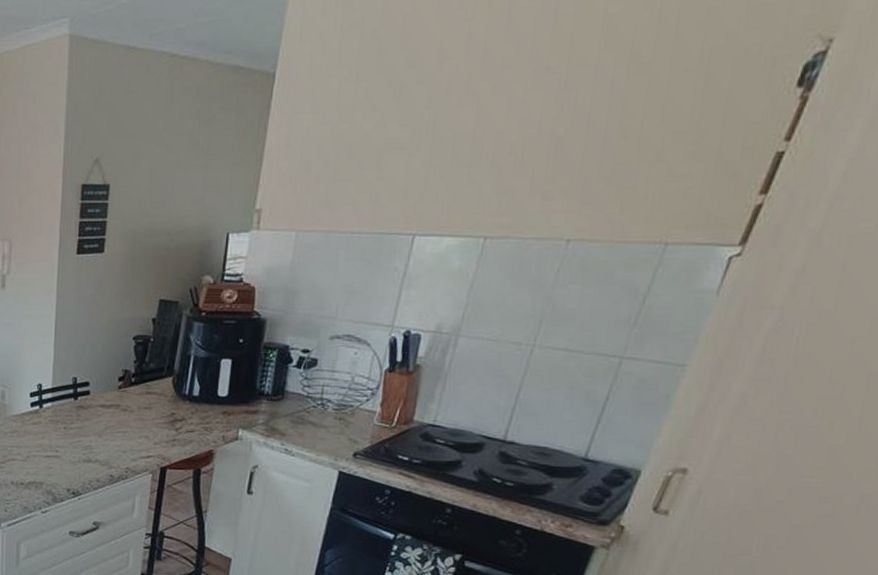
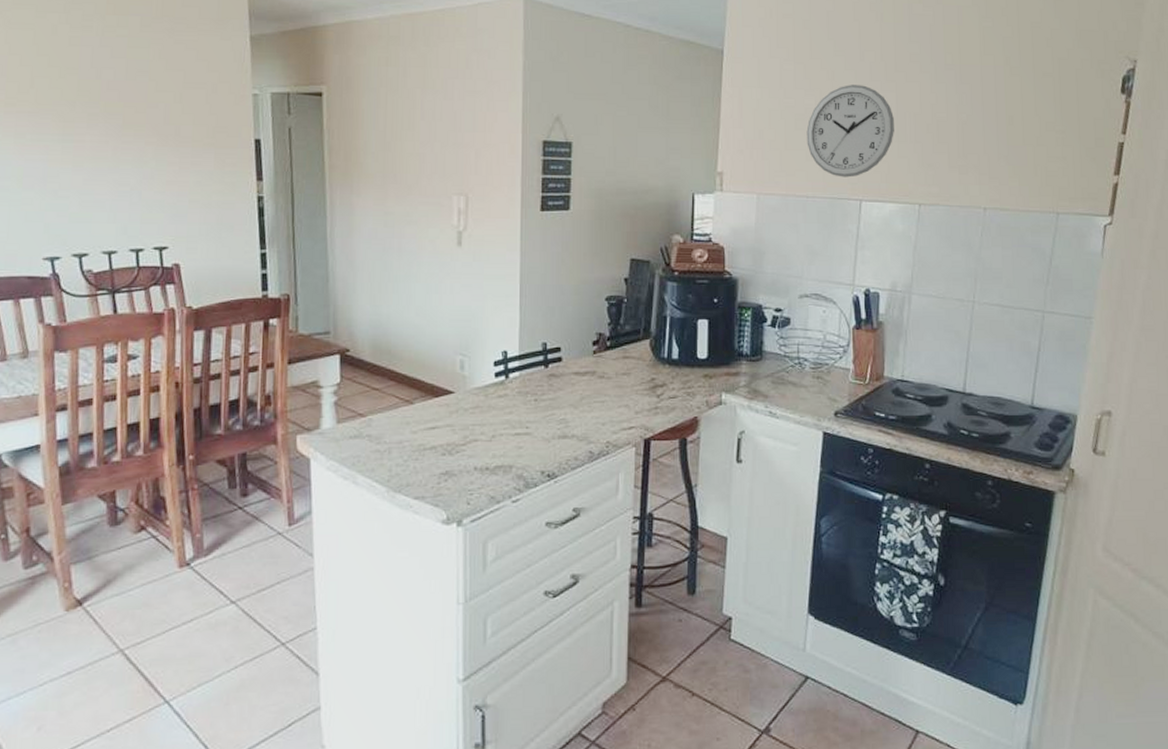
wall clock: none [359,101,469,210] -> present [806,85,894,178]

